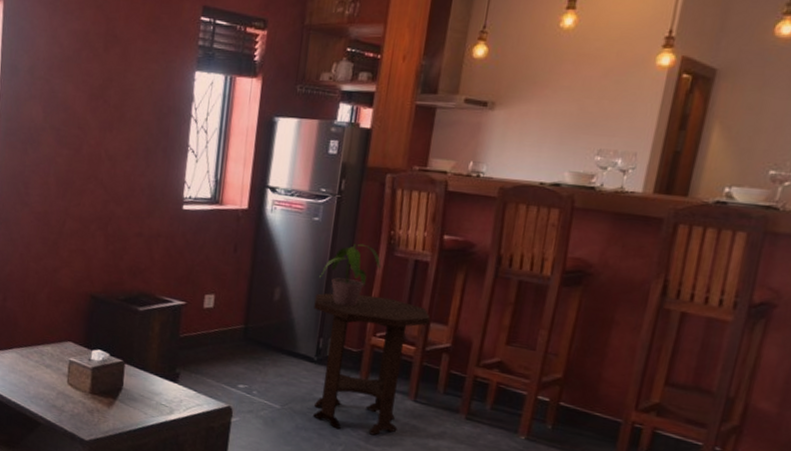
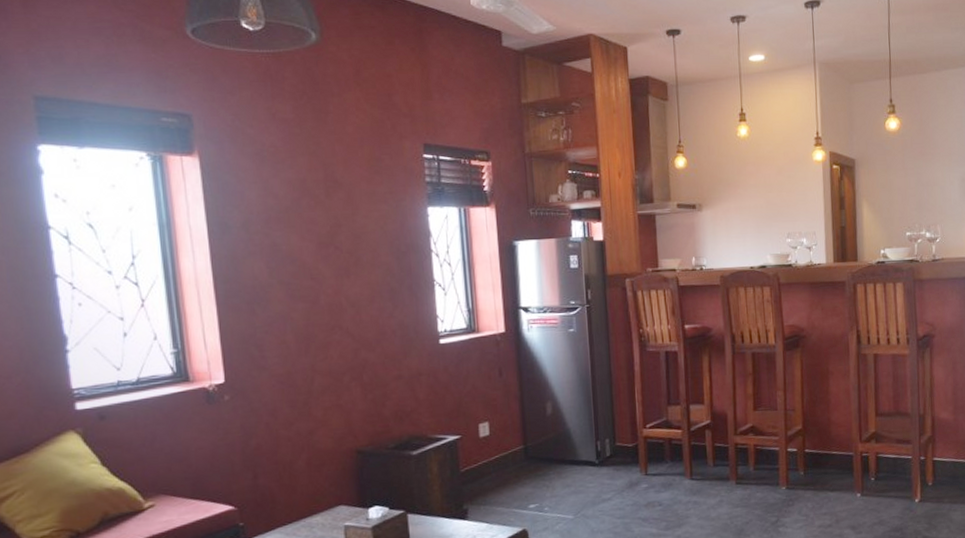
side table: present [313,293,430,435] -> none [585,390,689,524]
potted plant: present [319,243,381,306] -> none [585,345,637,406]

